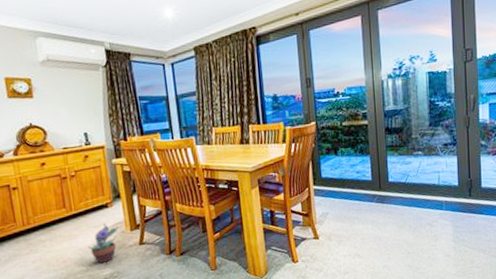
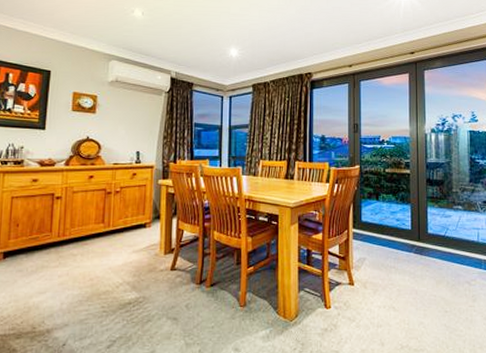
decorative plant: present [87,222,118,263] -> none [118,243,152,285]

